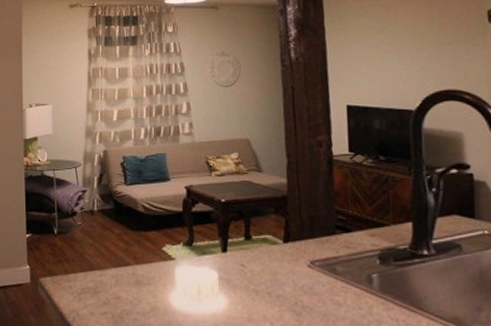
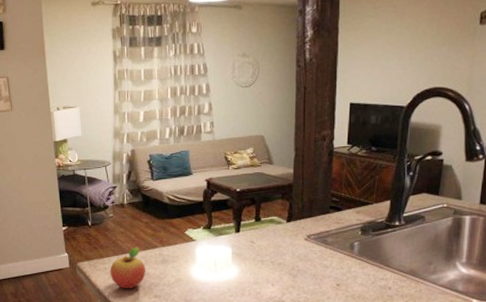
fruit: none [75,263,117,316] -> present [110,247,146,289]

